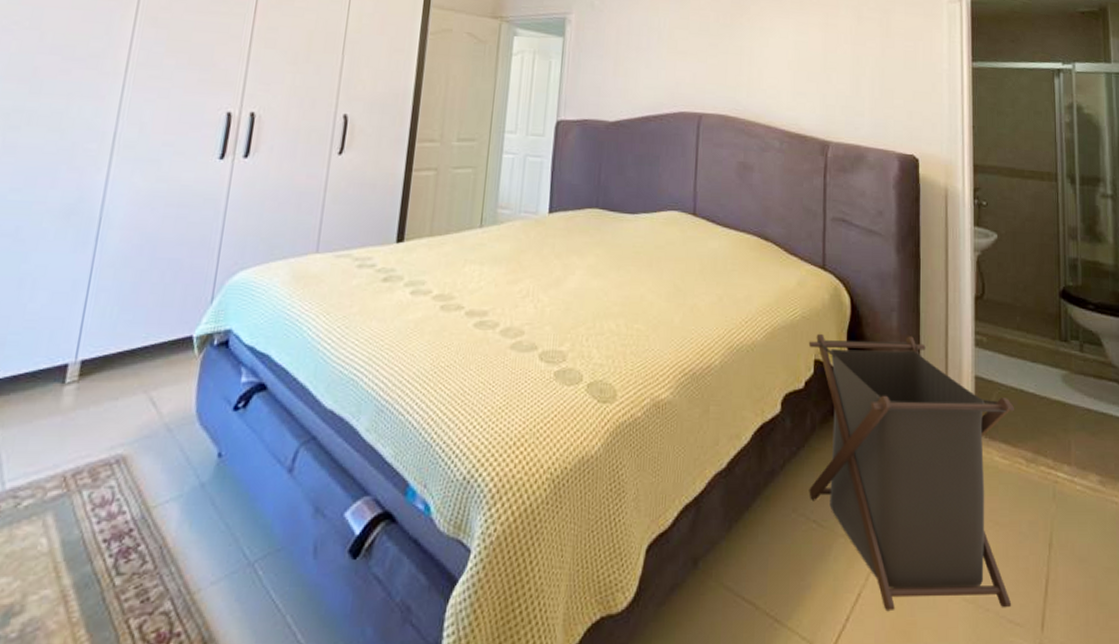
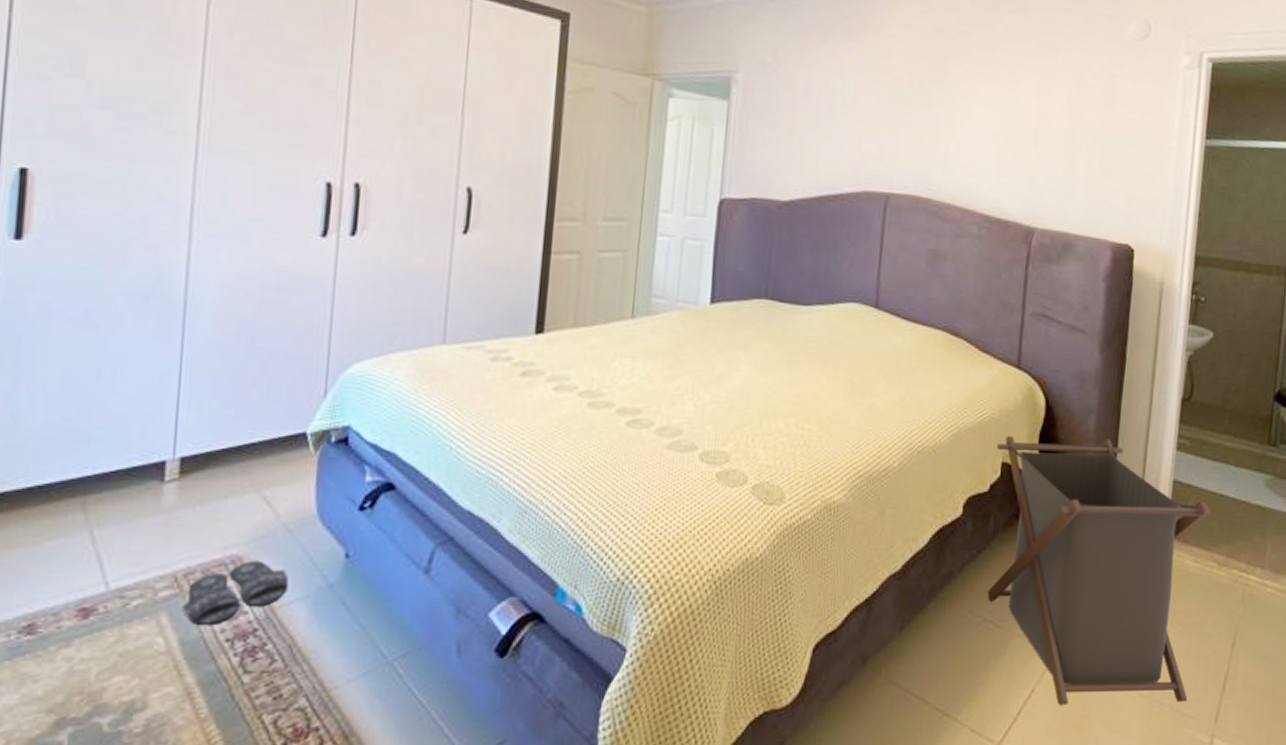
slippers: none [67,460,166,525] -> present [182,560,289,624]

